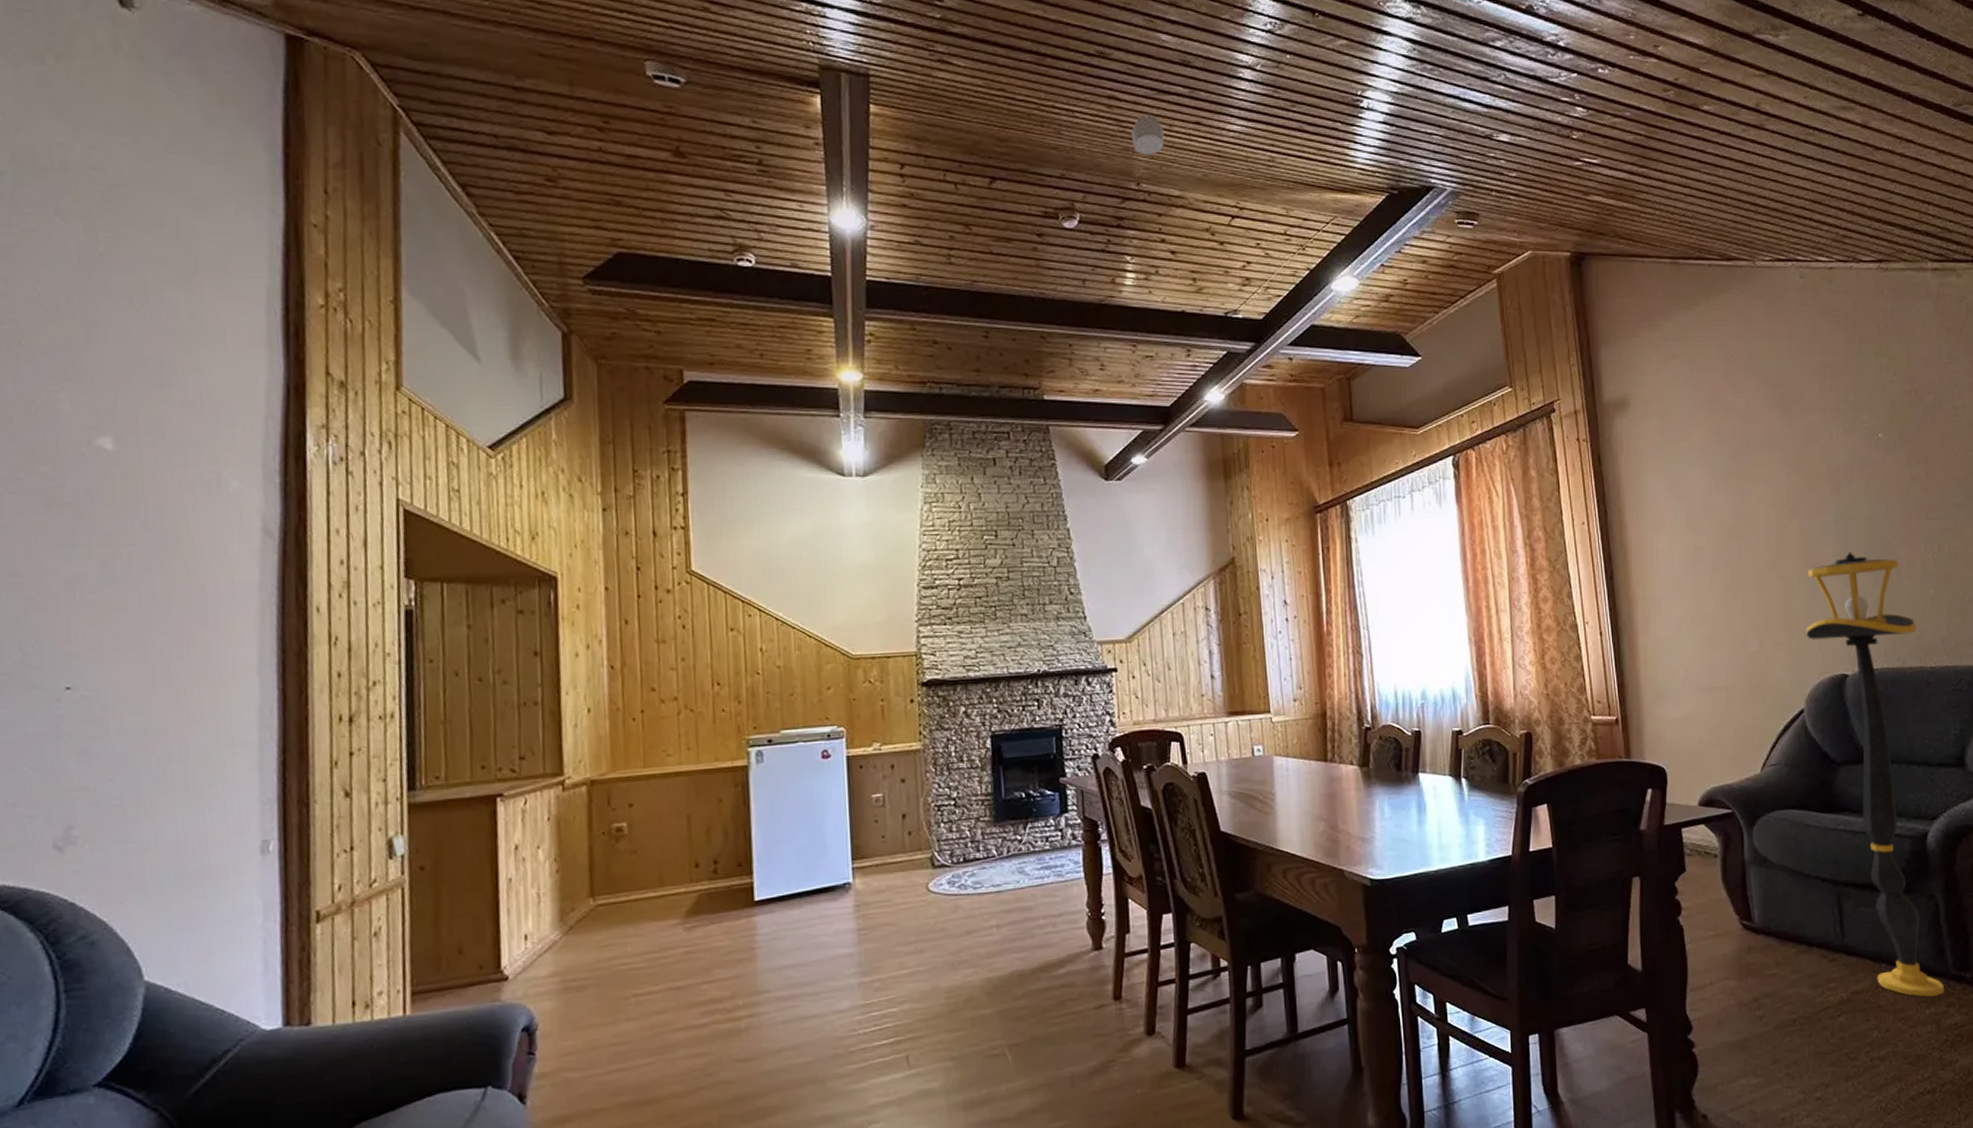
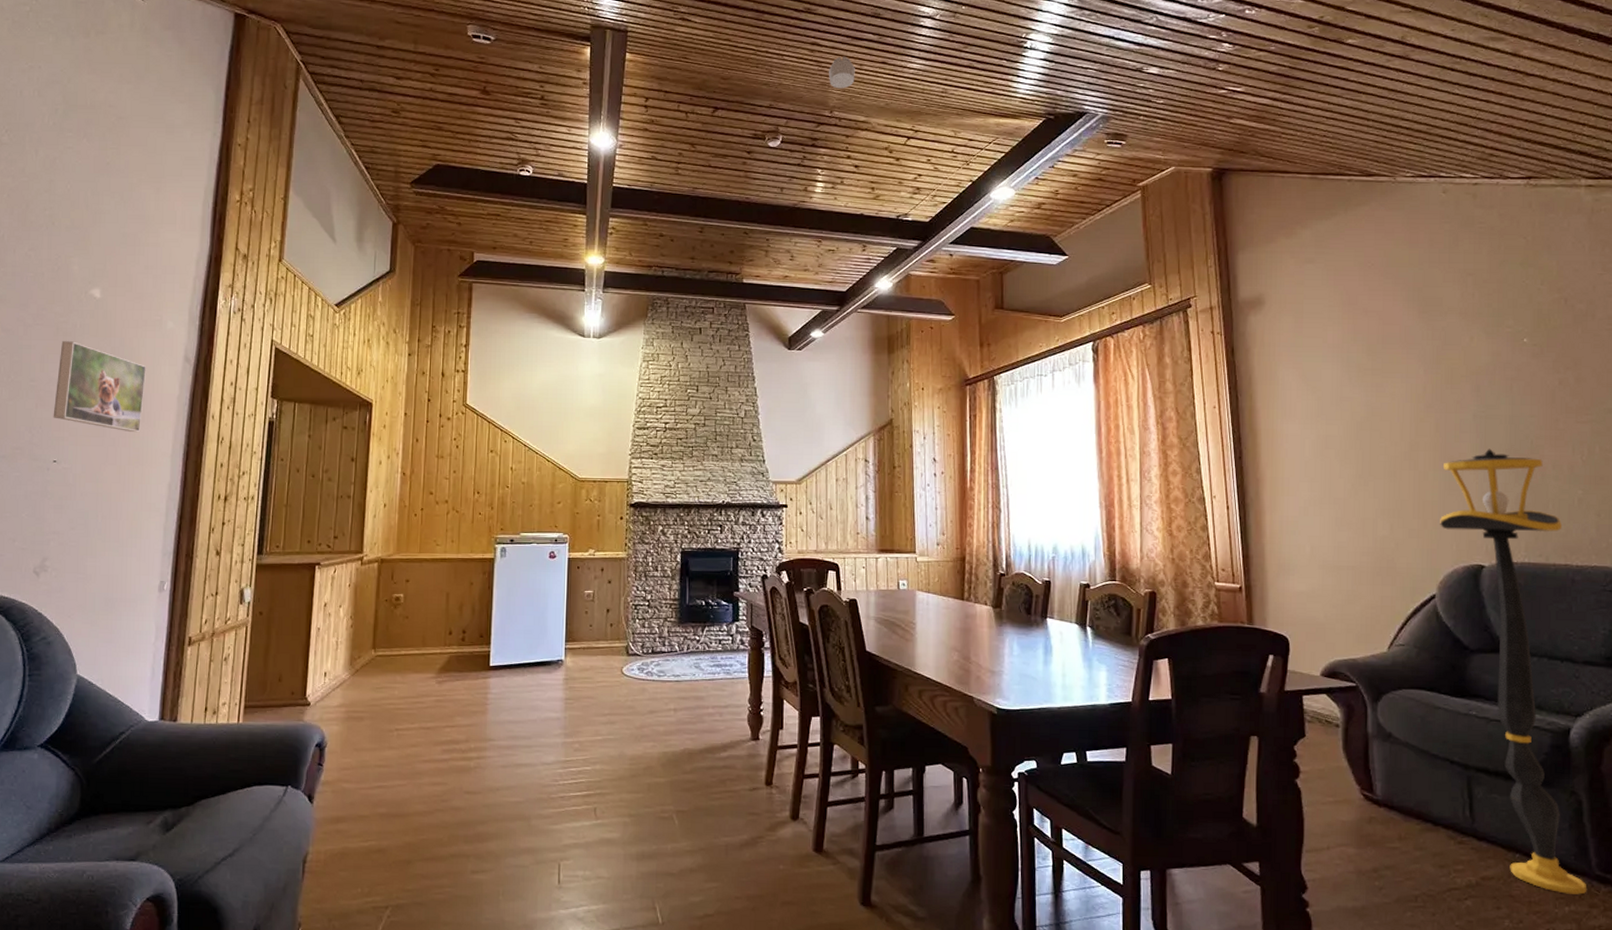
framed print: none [56,514,205,639] -> present [53,341,147,433]

